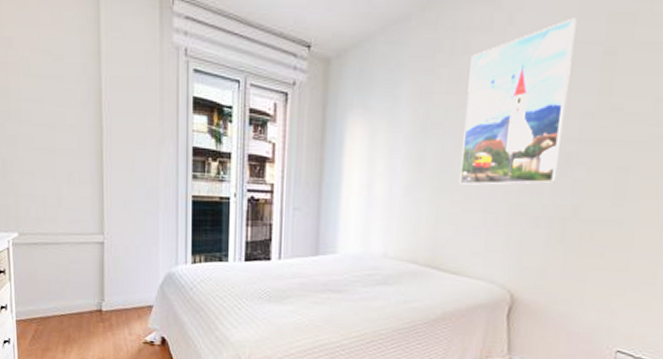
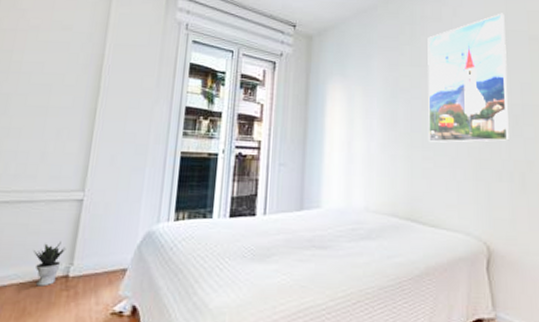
potted plant: none [67,279,96,319] -> present [32,240,66,287]

